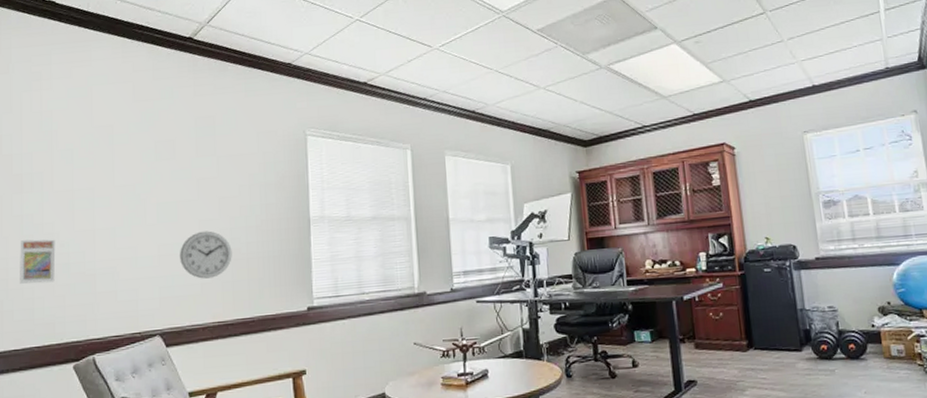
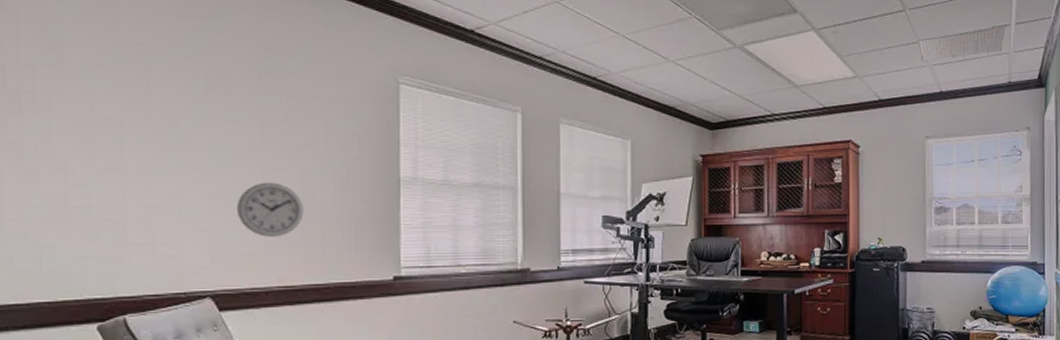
trading card display case: present [20,239,56,284] -> none [19,174,71,228]
ceiling panel: none [782,12,875,58] -> present [918,24,1006,61]

